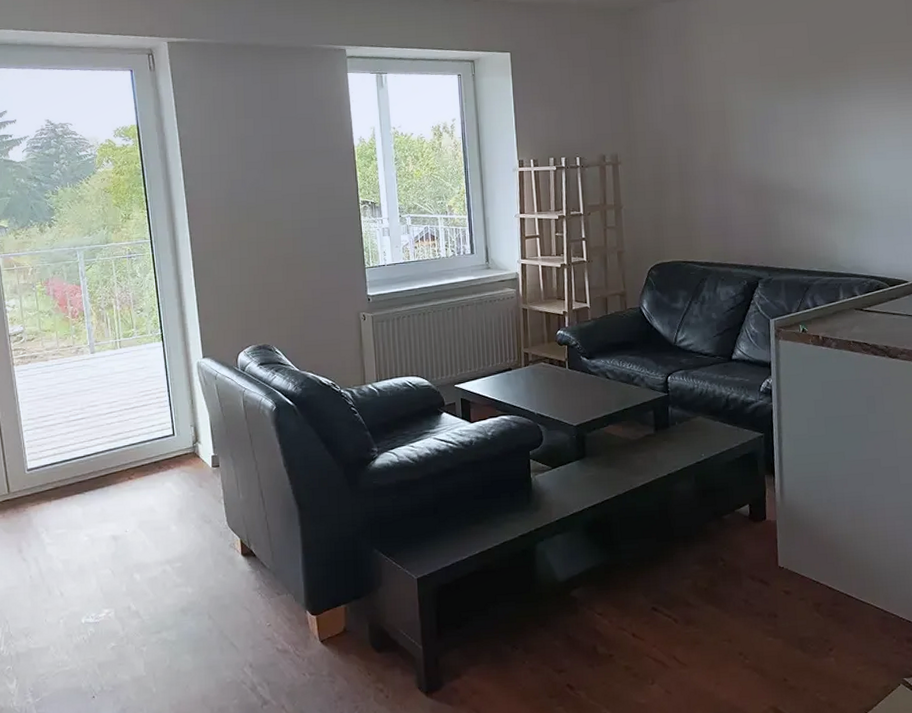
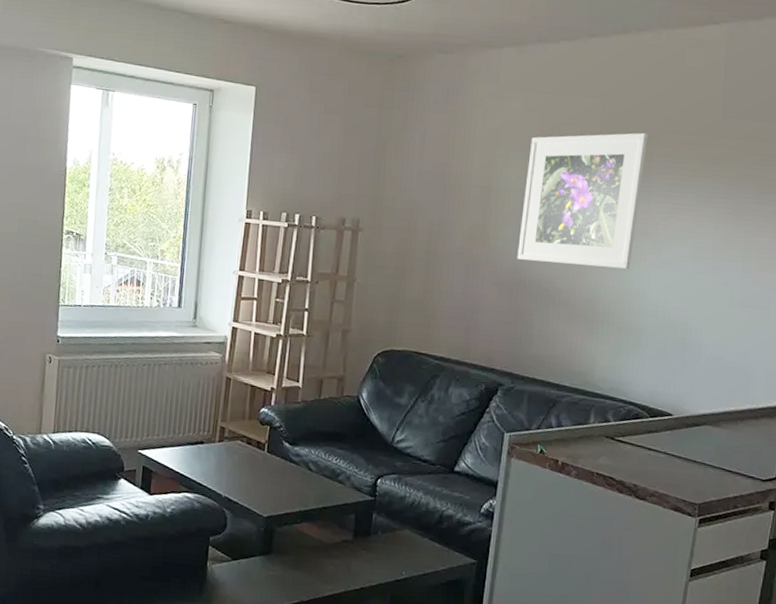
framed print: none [752,46,853,170] -> present [517,132,648,269]

